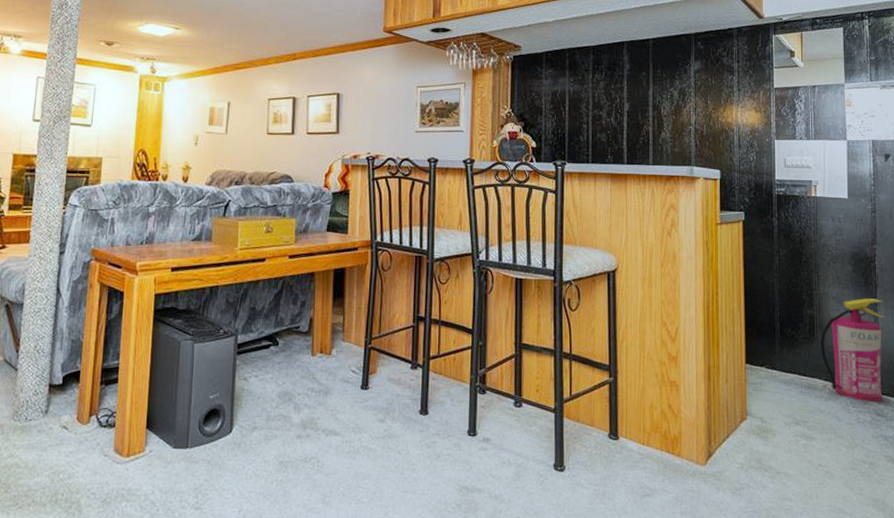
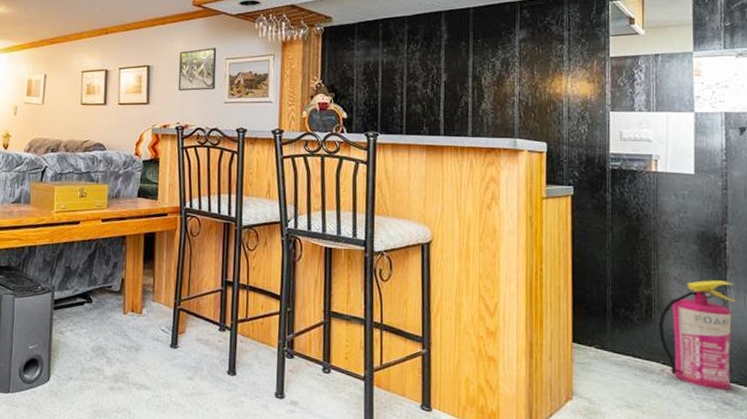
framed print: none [369,75,408,120] -> present [178,48,217,91]

